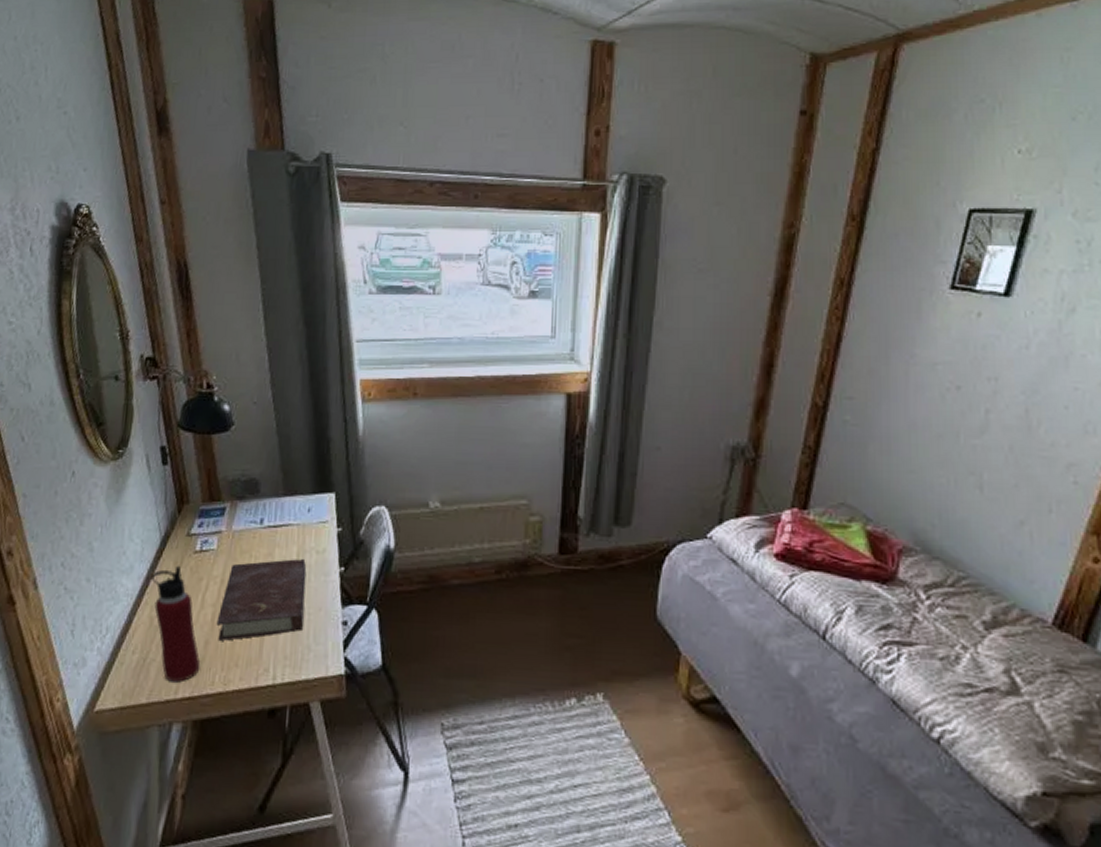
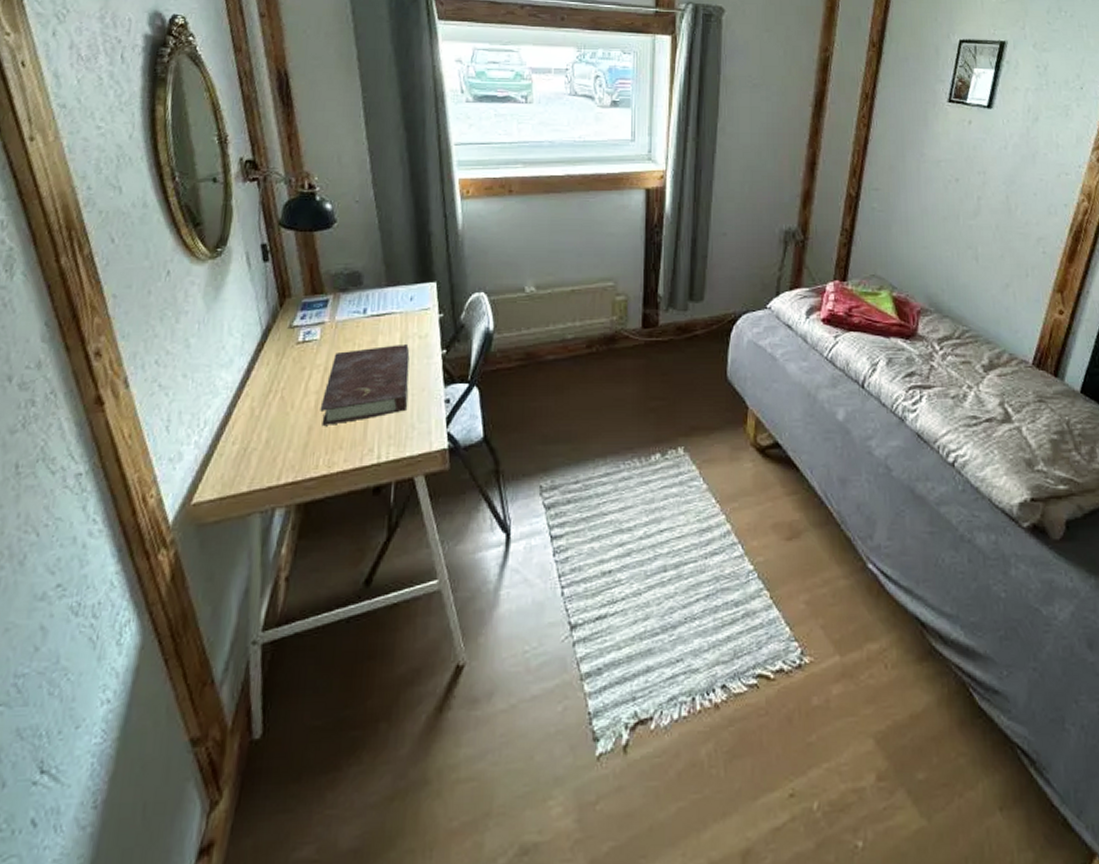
water bottle: present [150,565,200,682] -> none [250,356,304,469]

